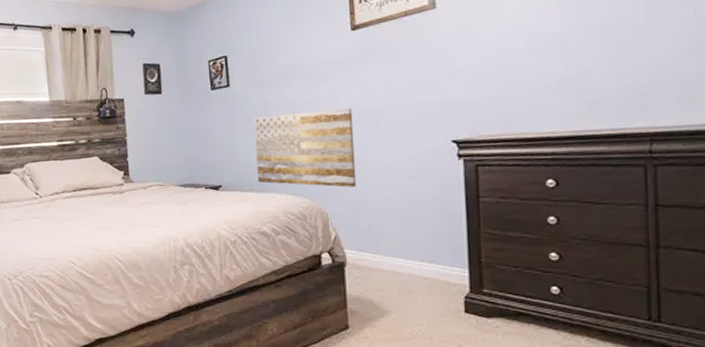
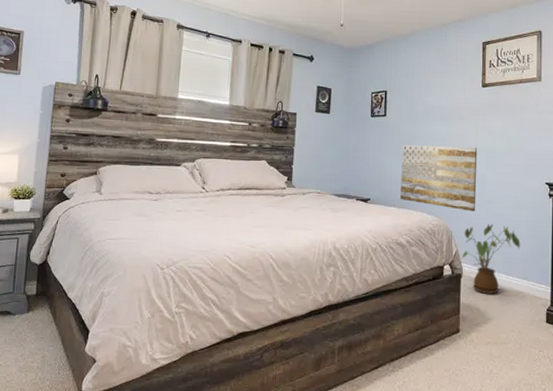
house plant: none [343,200,422,283] -> present [462,224,521,294]

